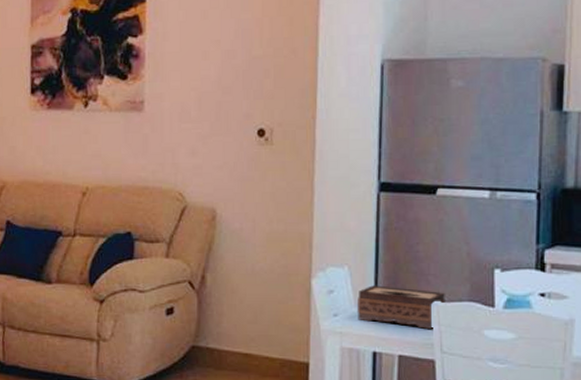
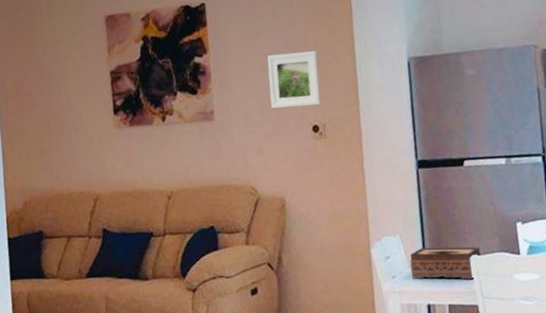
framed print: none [211,41,273,106] -> present [267,51,321,109]

